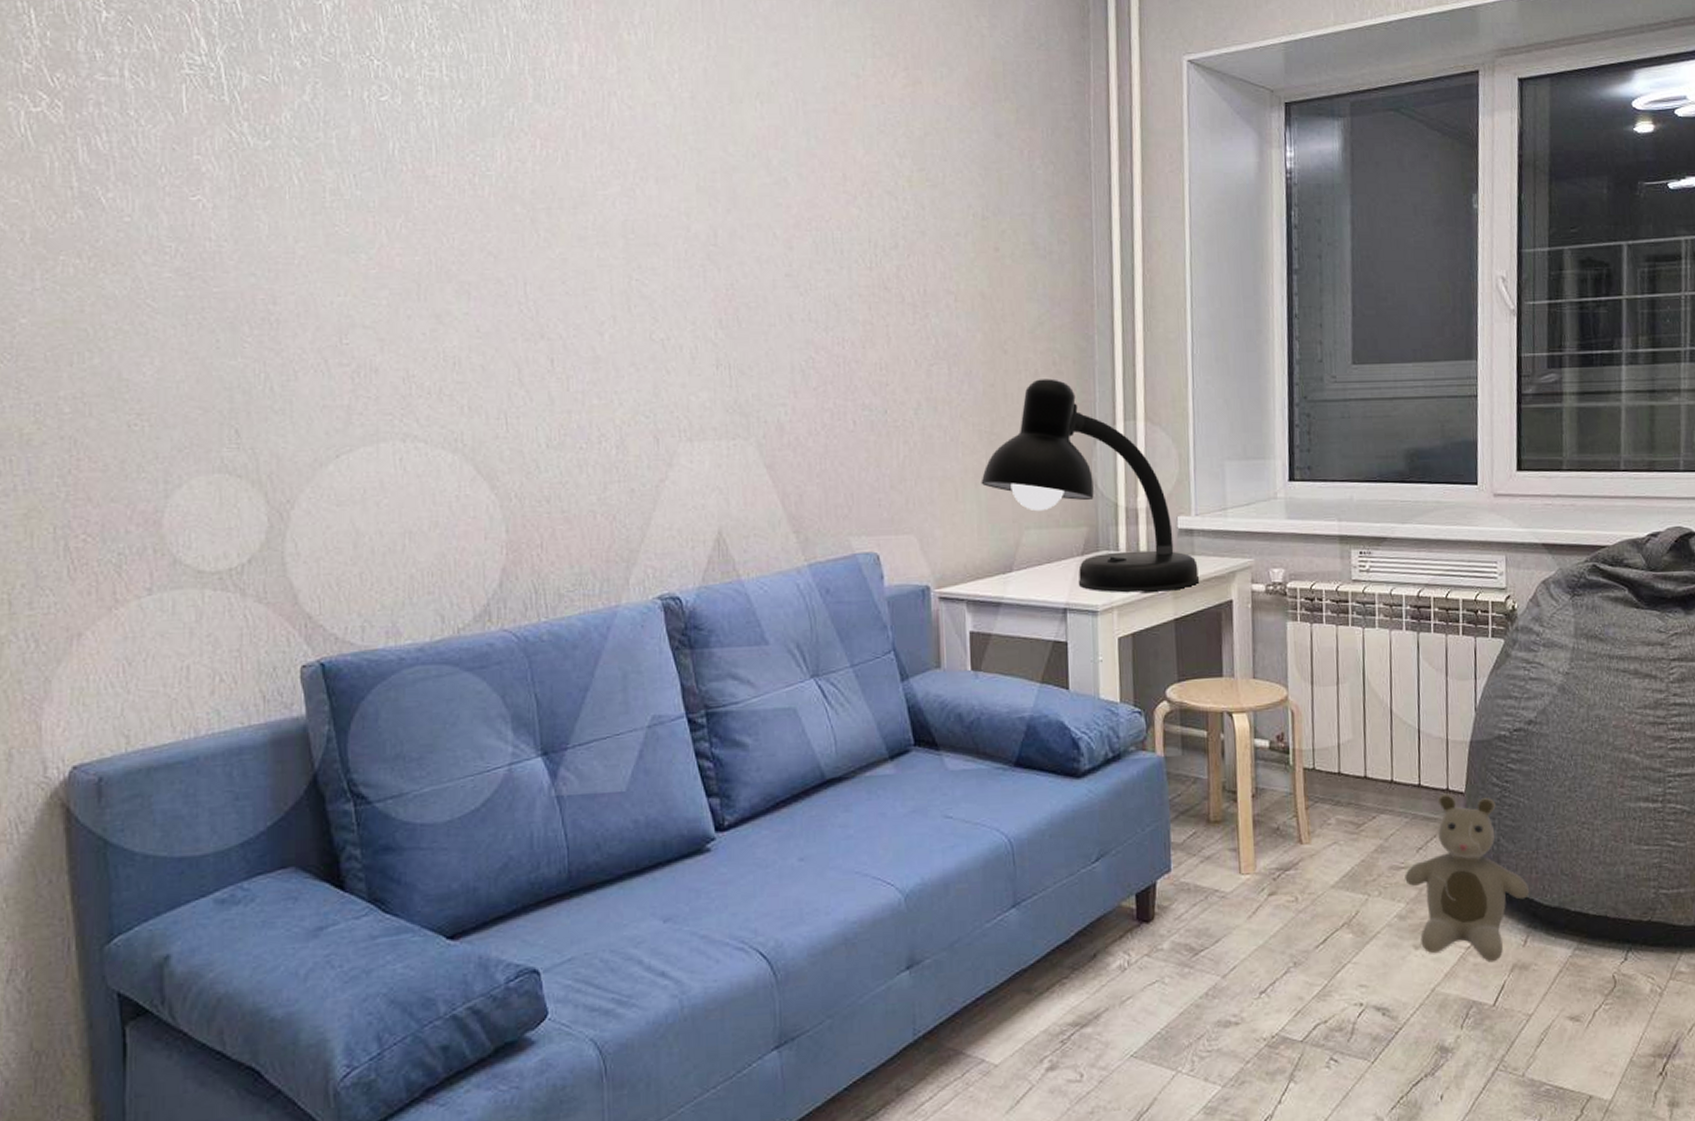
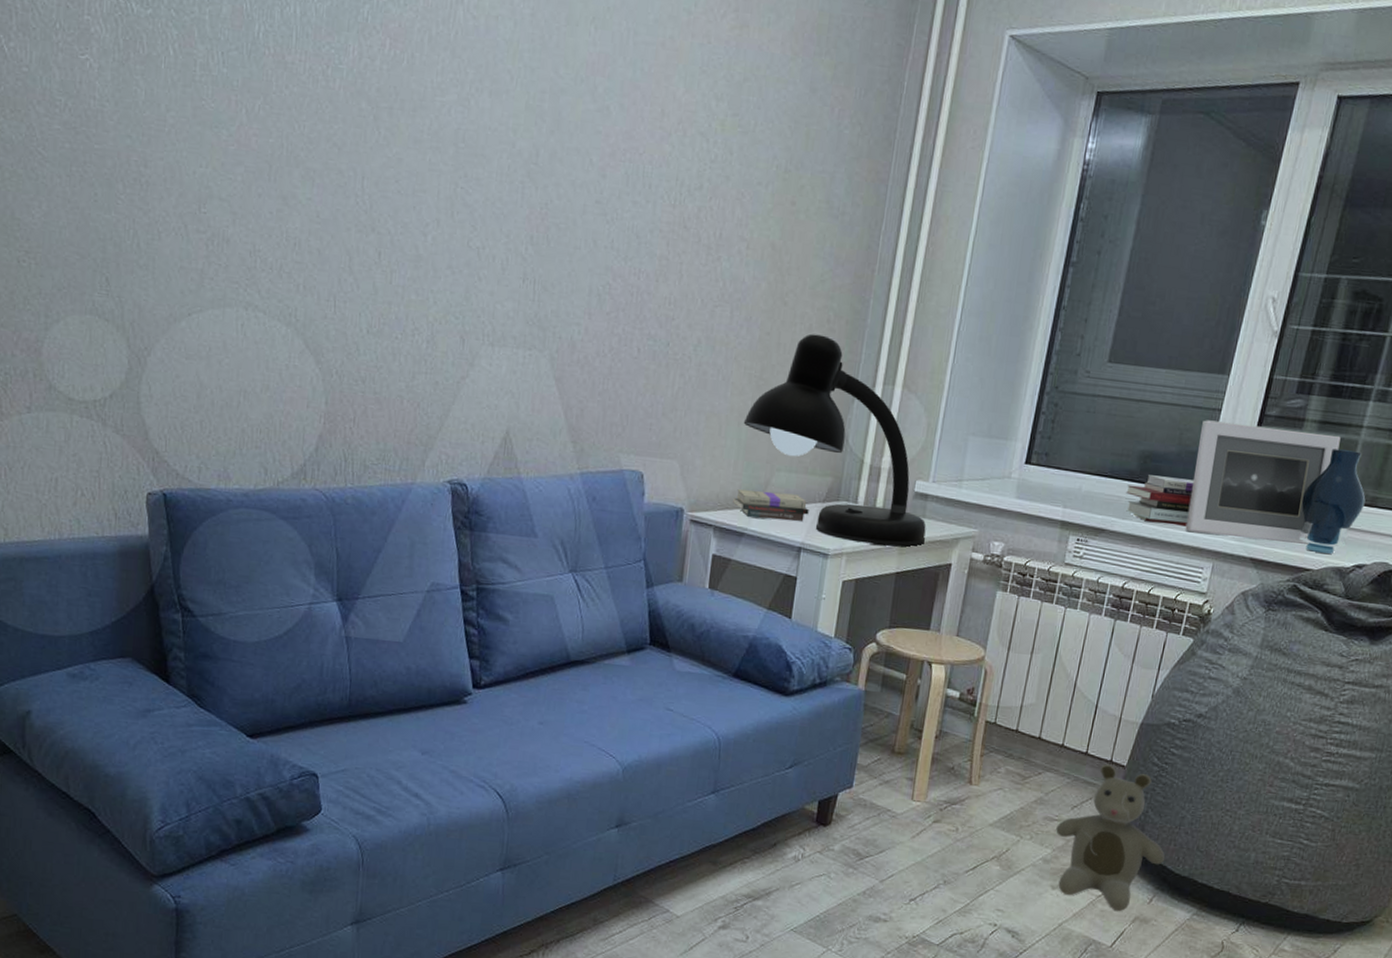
books: none [983,551,1068,585] -> present [733,489,809,522]
books: none [1399,471,1470,523] -> present [1126,475,1194,527]
picture frame: none [1461,404,1604,525] -> present [1185,420,1341,546]
vase: none [1579,417,1644,527] -> present [1298,448,1366,554]

